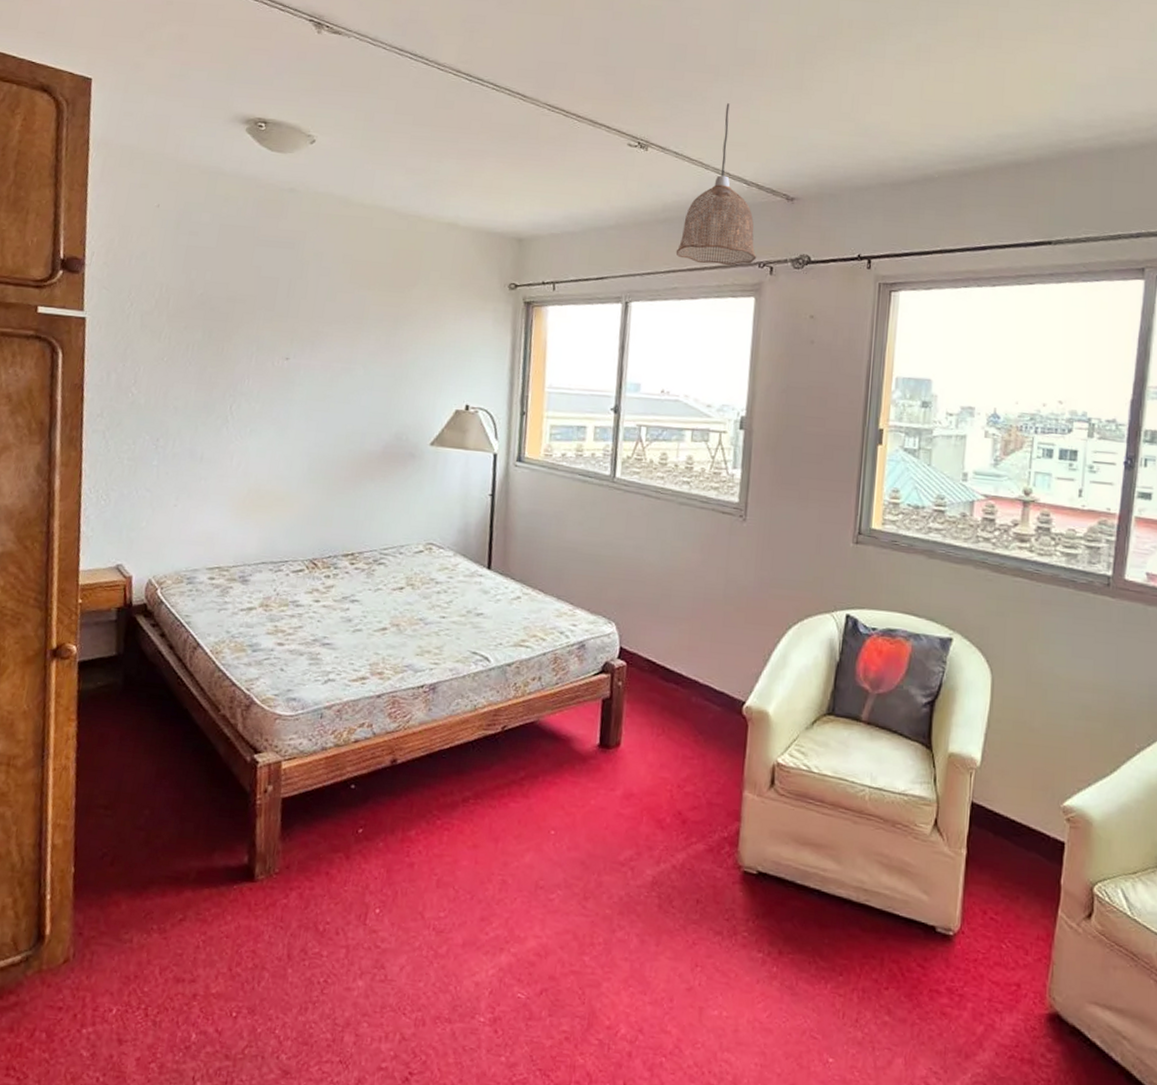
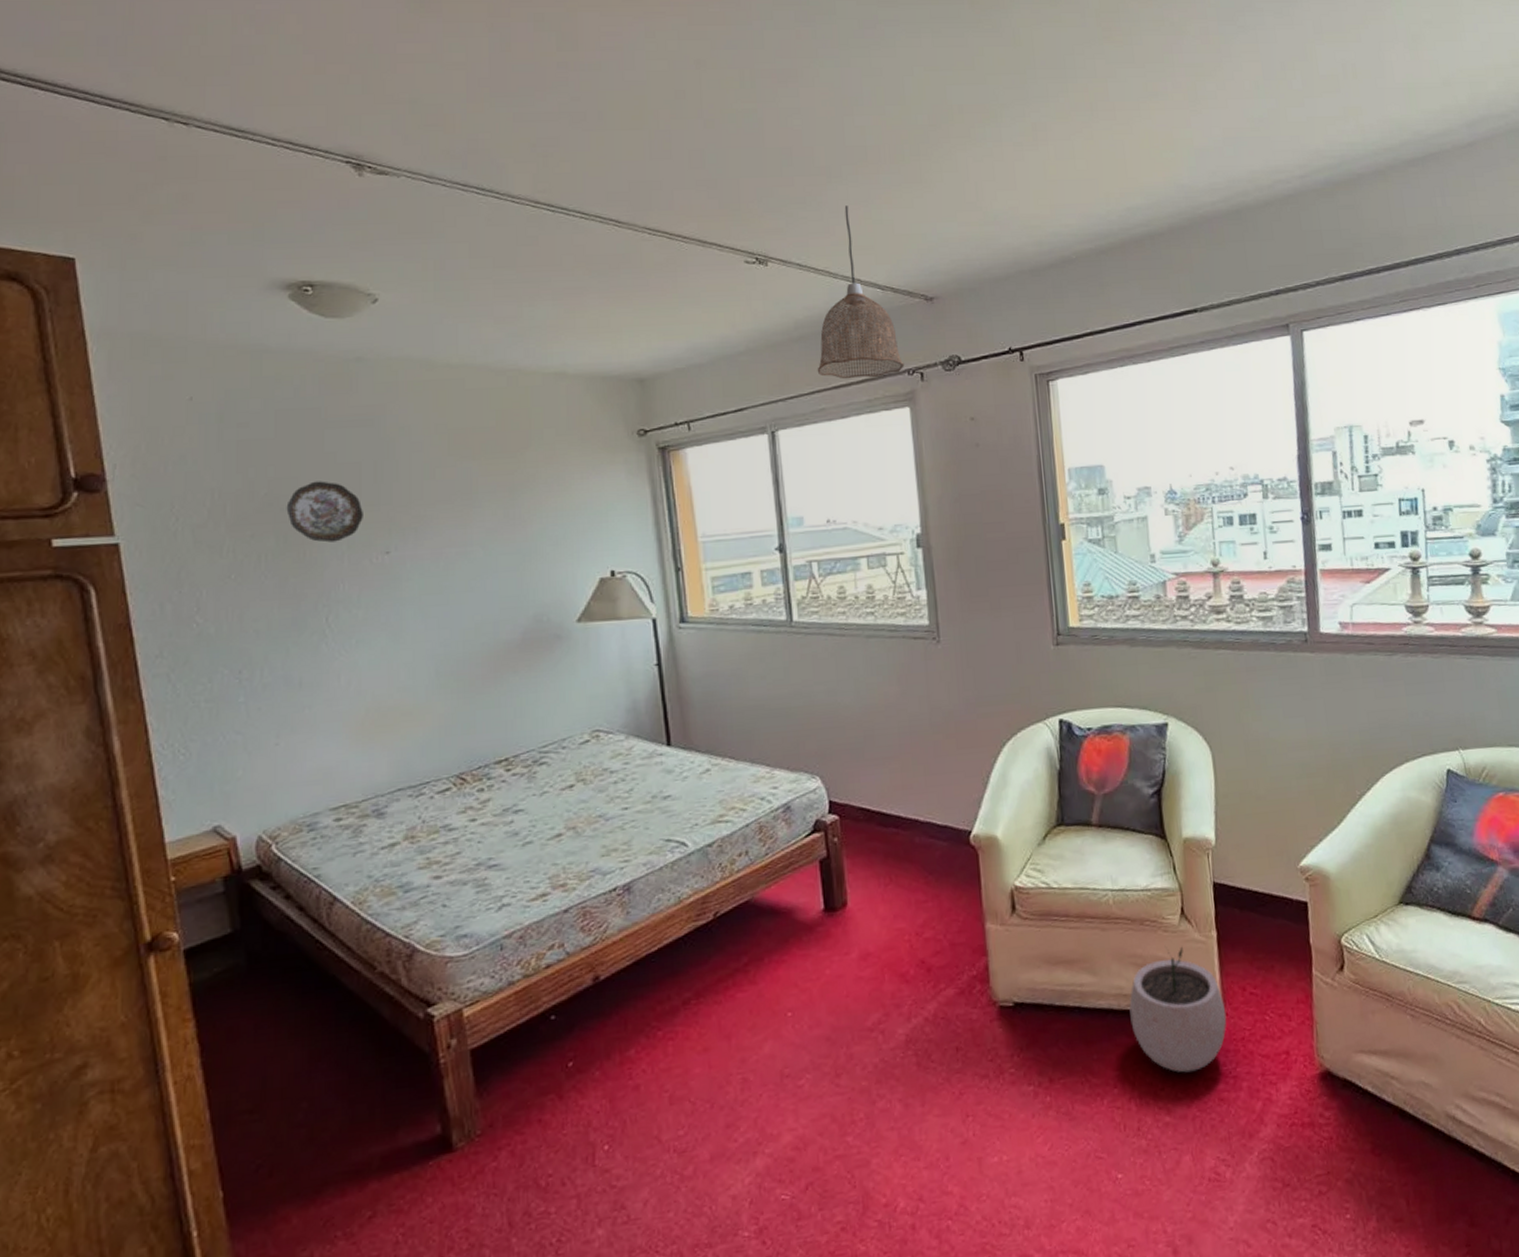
decorative plate: none [214,289,274,343] -> present [286,481,363,543]
plant pot: none [866,856,963,980] -> present [1129,946,1227,1073]

